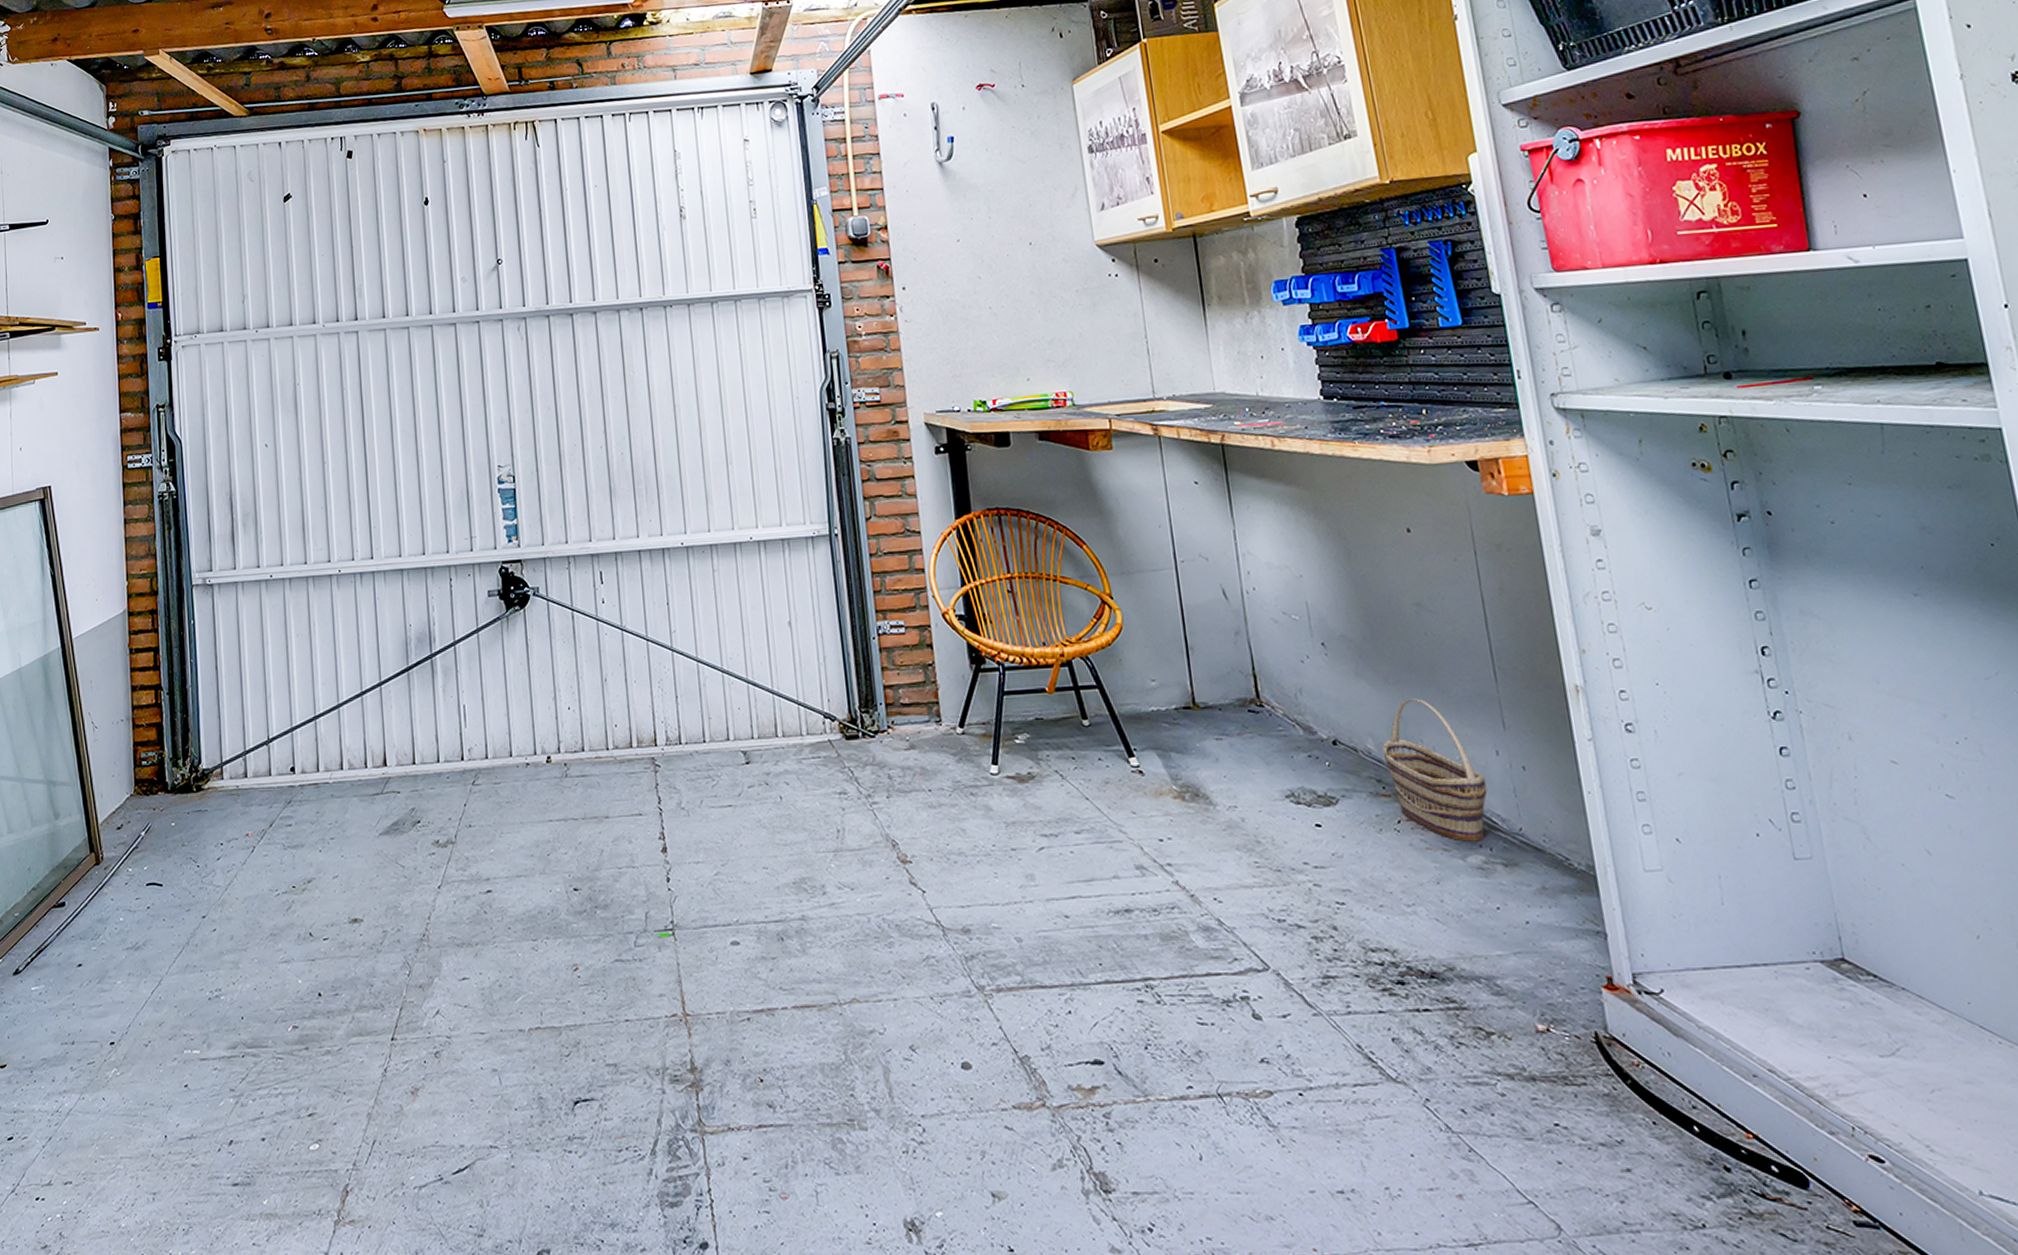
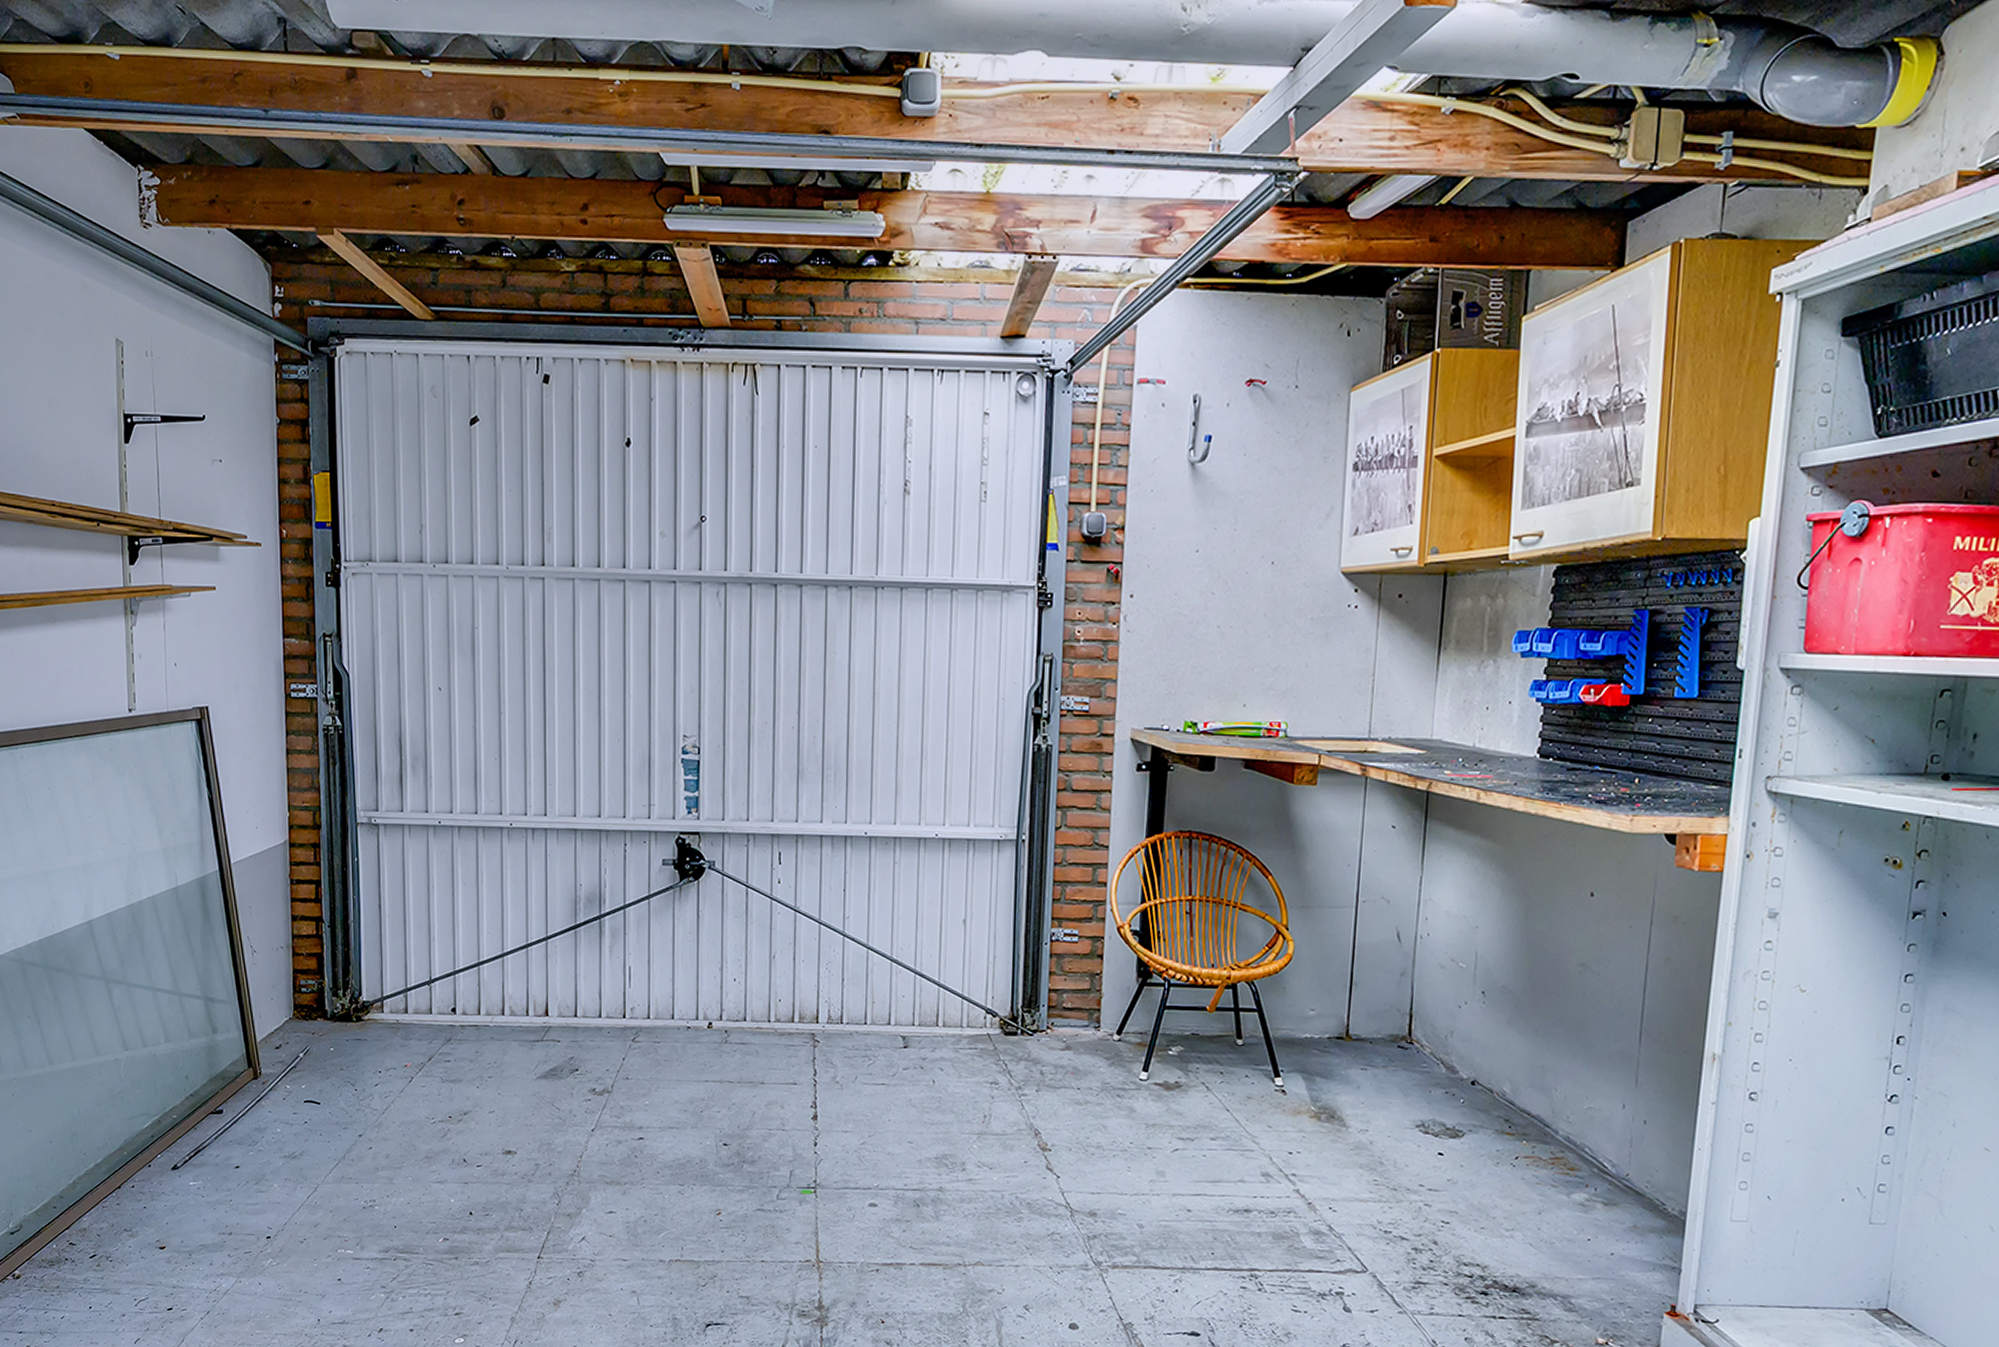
basket: present [1383,698,1488,842] -> none [1517,1050,1607,1182]

